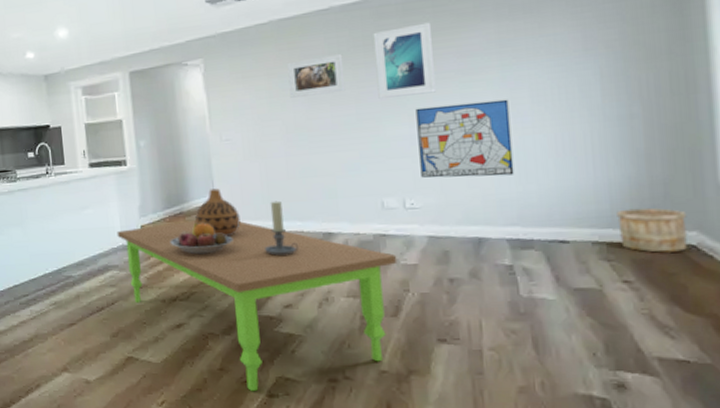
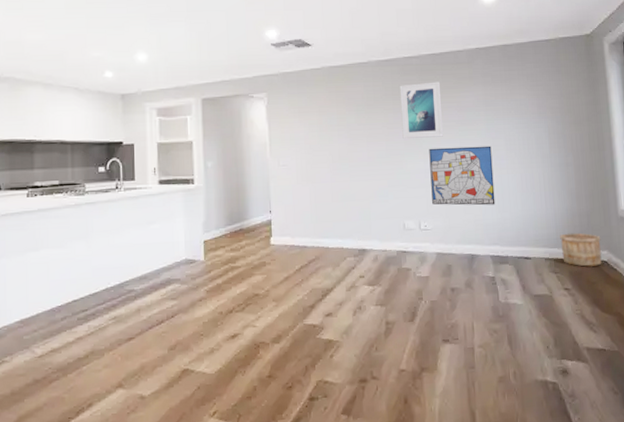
dining table: present [117,220,398,392] -> none [181,237,414,396]
fruit bowl: present [169,222,233,255] -> none [229,238,285,269]
vase: present [195,188,241,236] -> none [253,208,292,252]
candle holder: present [265,200,299,256] -> none [311,220,339,269]
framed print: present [287,54,346,98] -> none [335,100,379,133]

